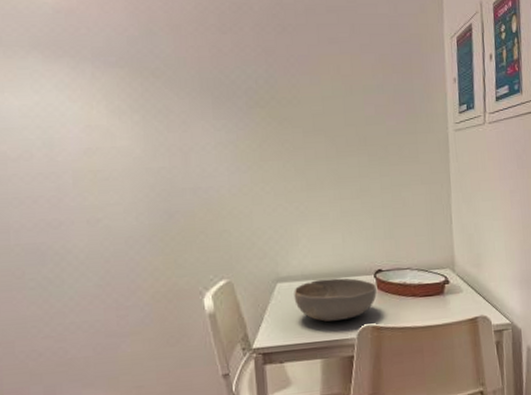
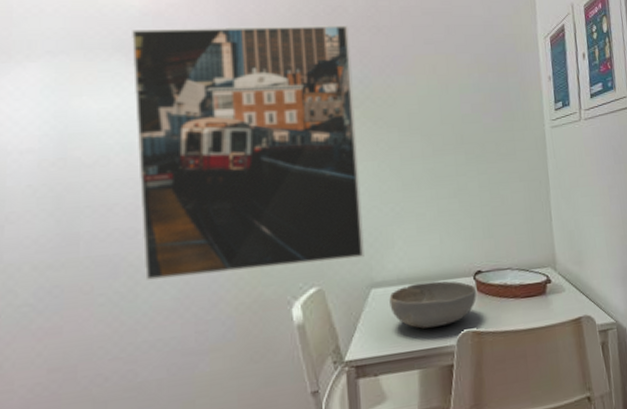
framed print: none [46,22,271,269] -> present [132,24,365,281]

